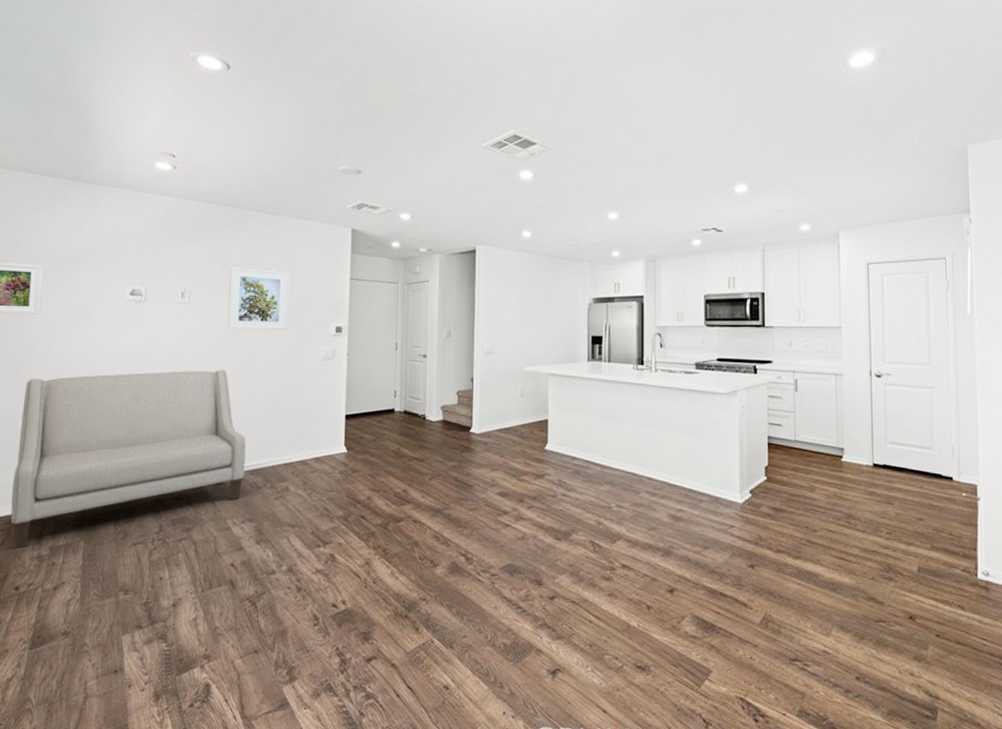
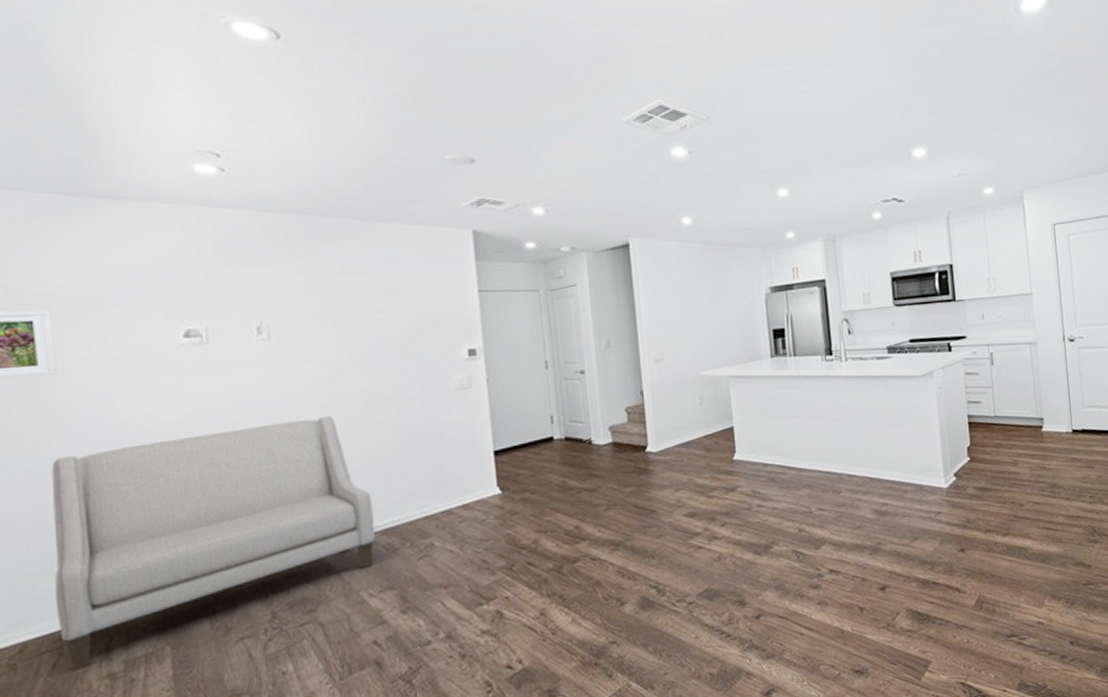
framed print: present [227,267,290,331] -> none [319,289,406,367]

